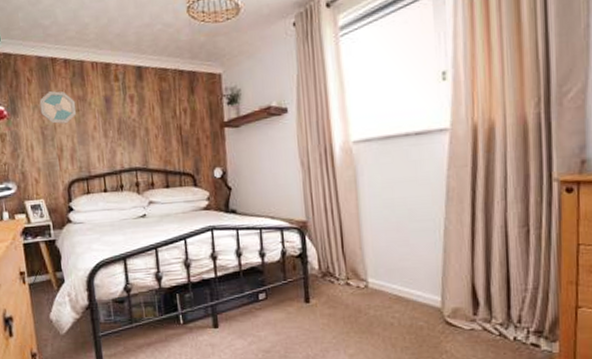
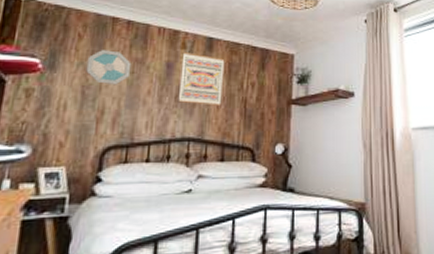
wall art: none [116,84,159,136] -> present [178,52,225,106]

